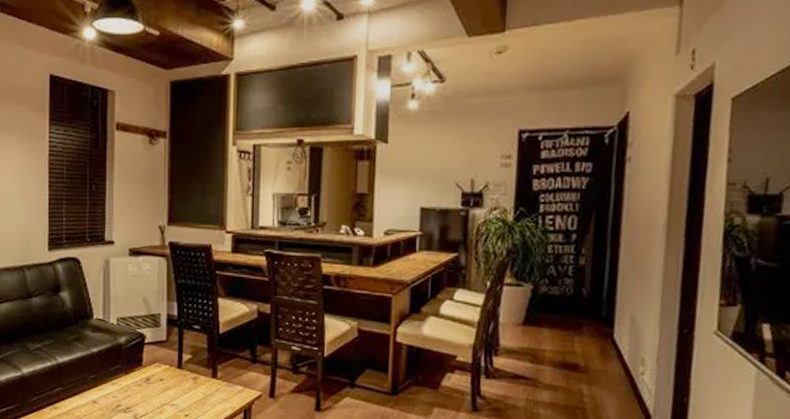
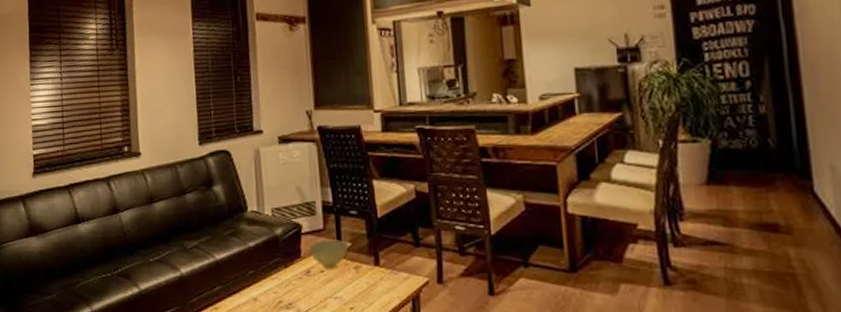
bowl: none [150,350,189,379] -> present [309,240,349,269]

